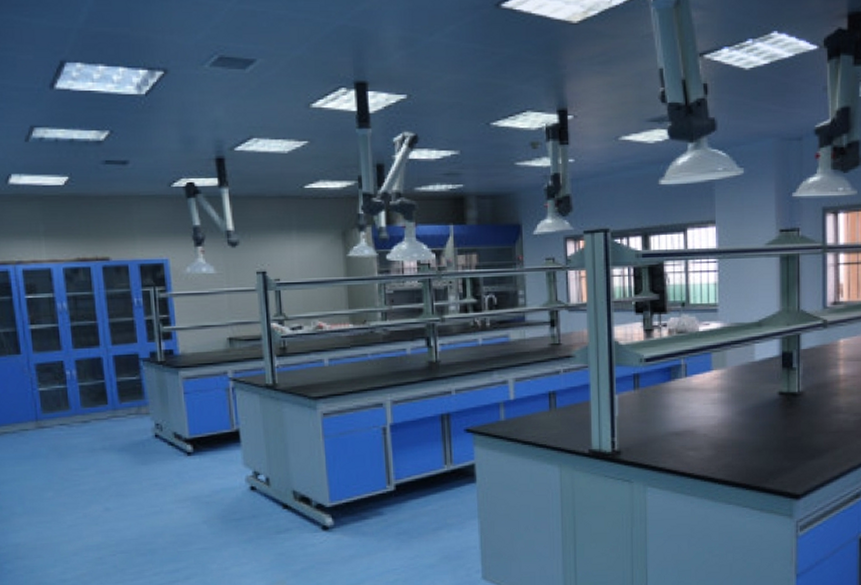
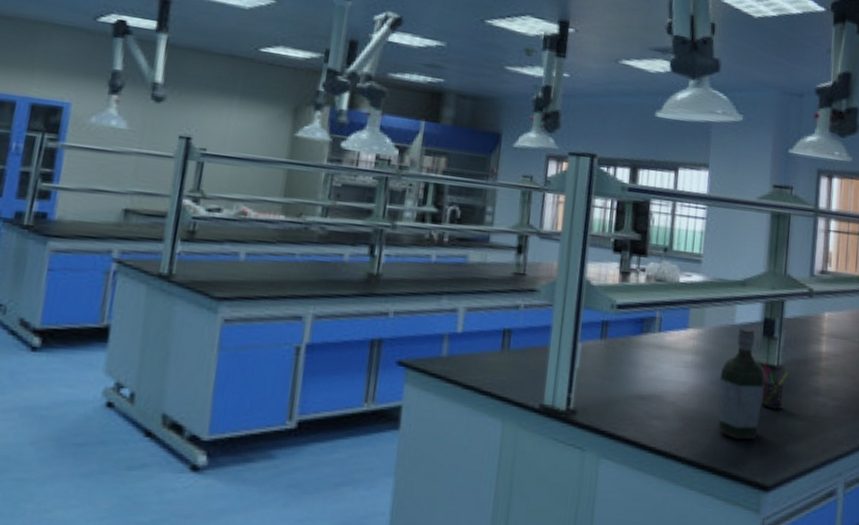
bottle: none [745,363,787,459] -> present [718,328,765,440]
pen holder: none [785,391,810,430] -> present [761,363,789,409]

